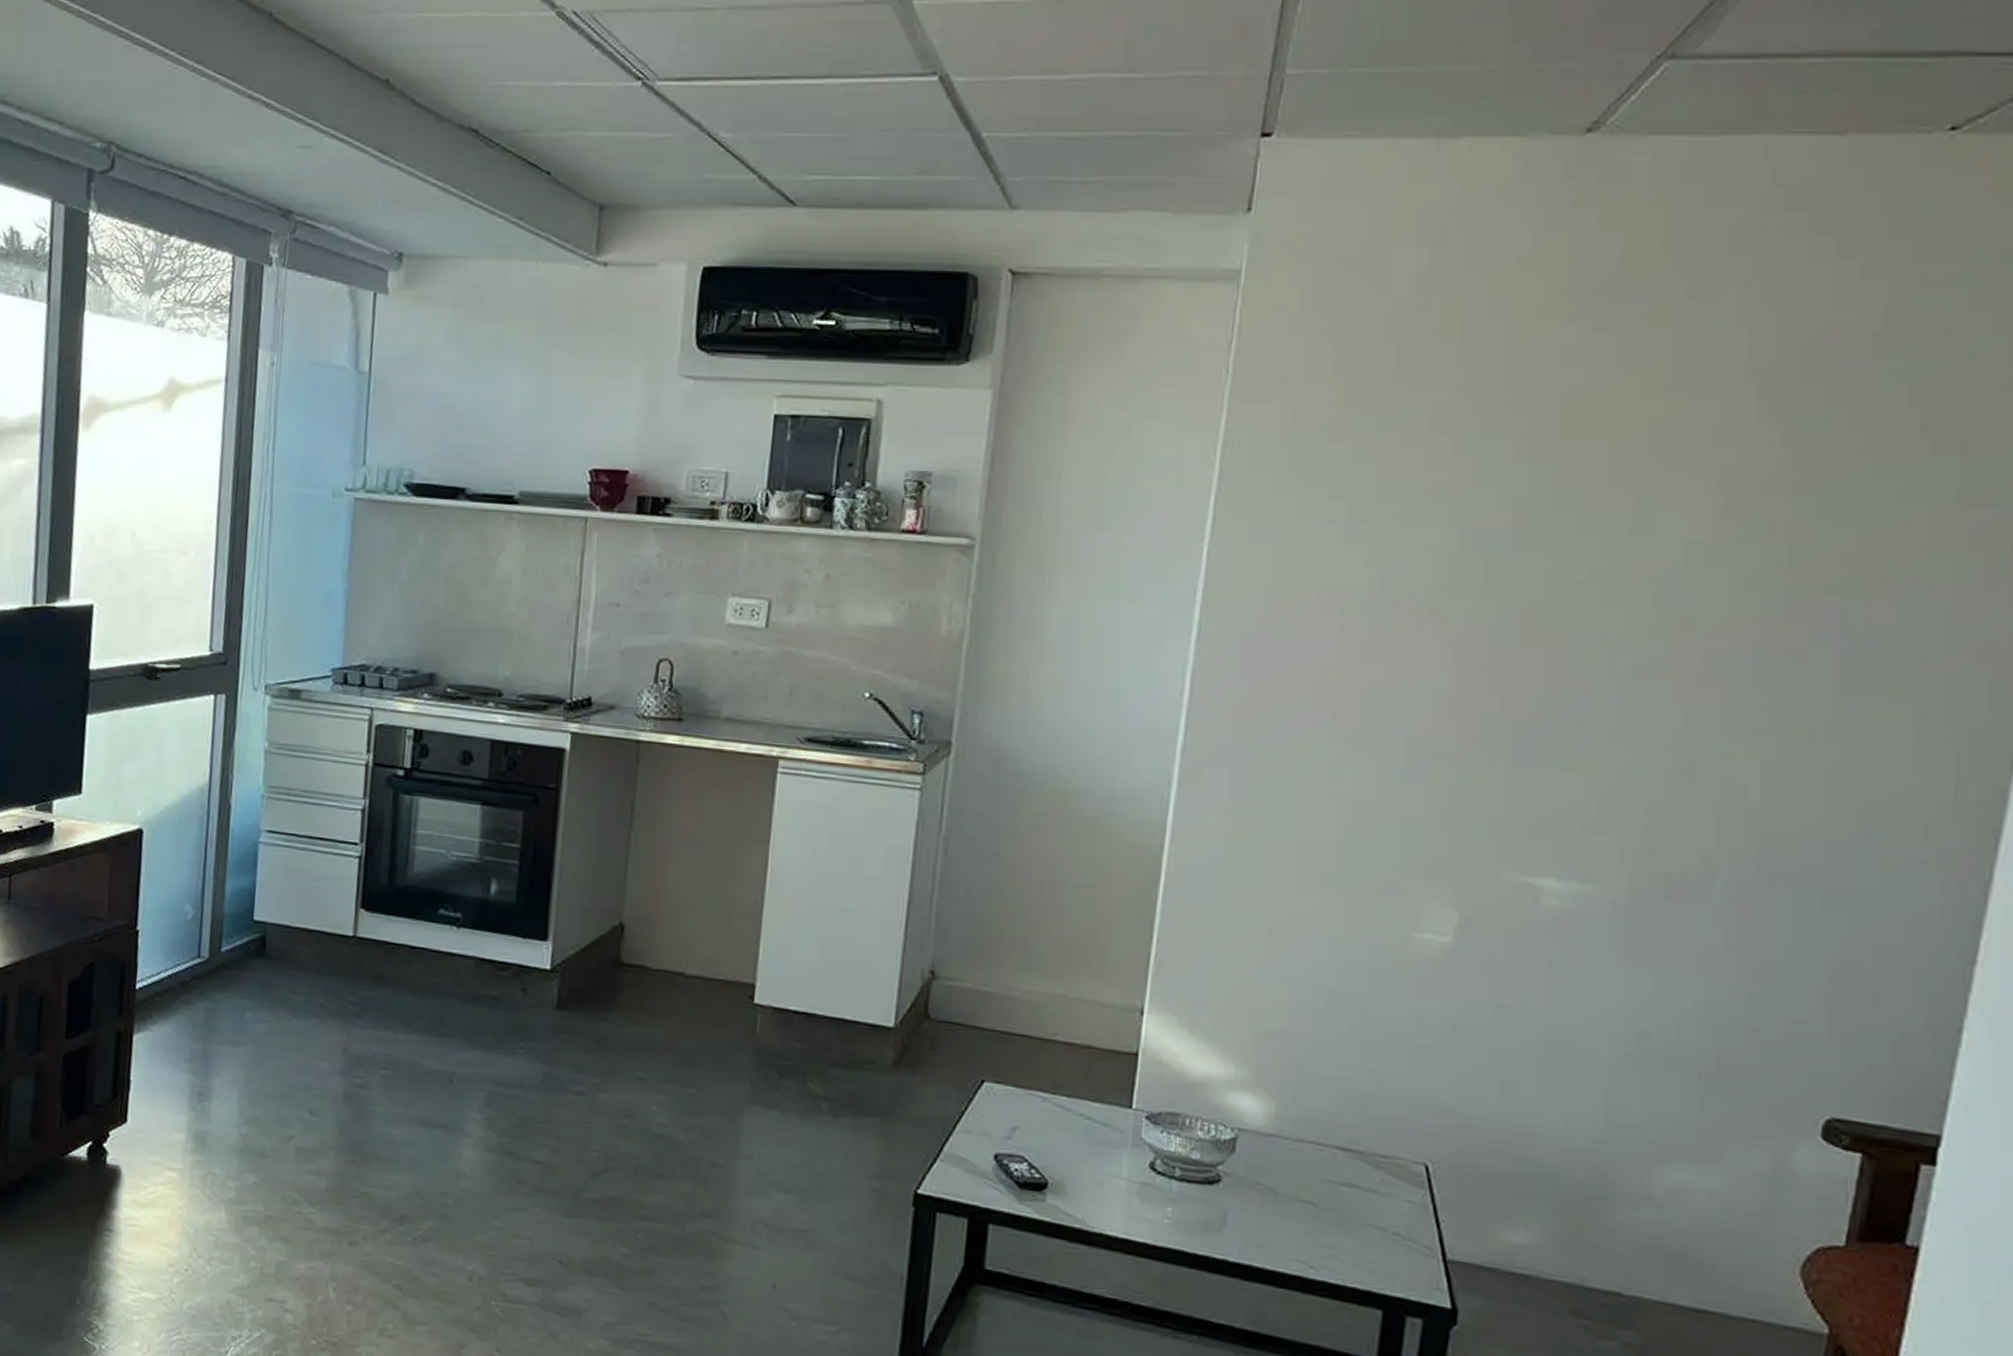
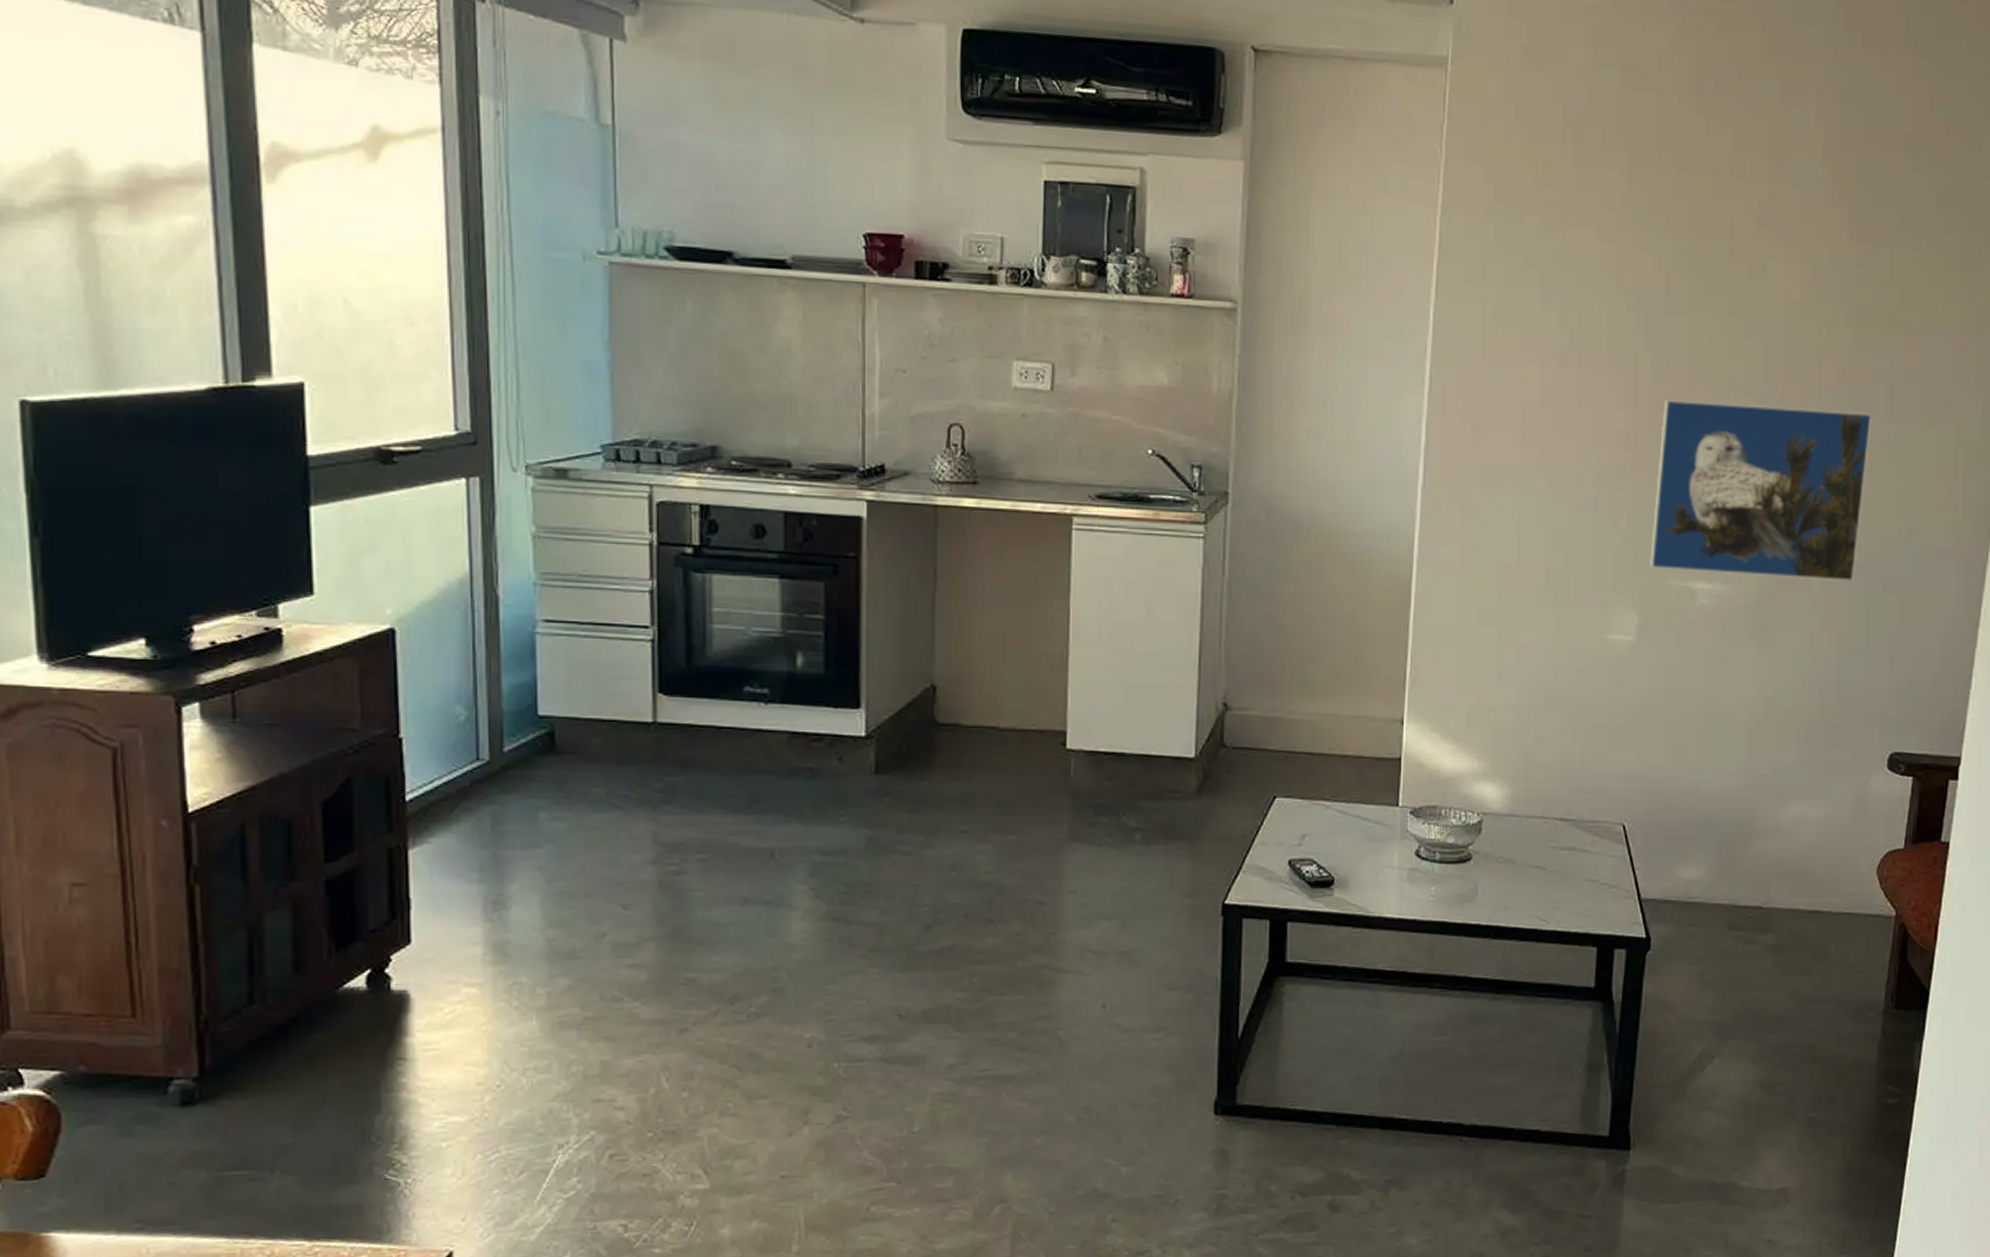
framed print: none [1477,655,1813,893] -> present [1650,399,1873,582]

